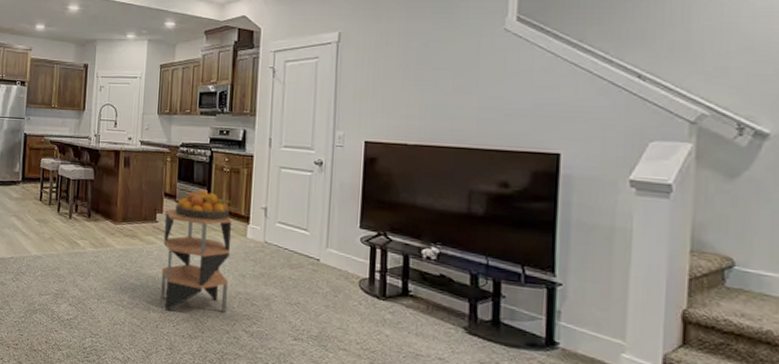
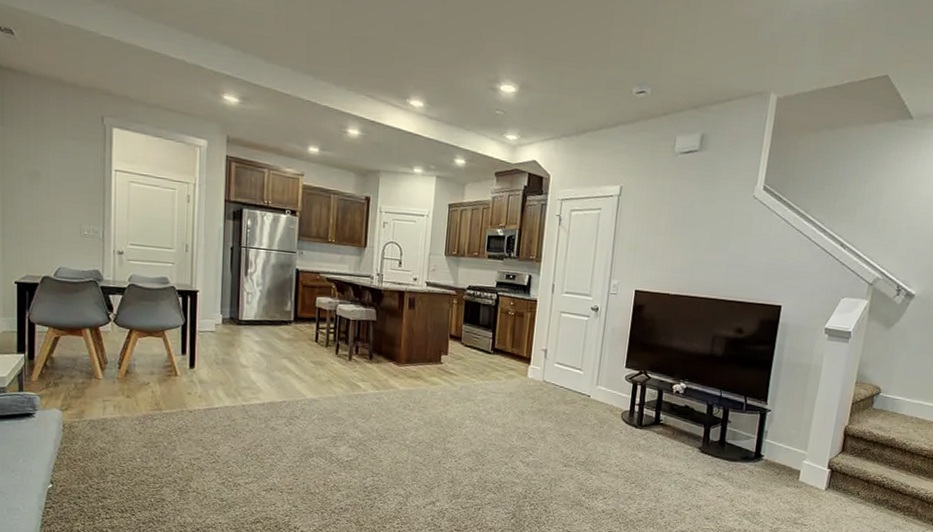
side table: present [160,209,232,313] -> none [443,350,515,447]
fruit bowl: present [175,189,231,221] -> none [460,332,514,362]

